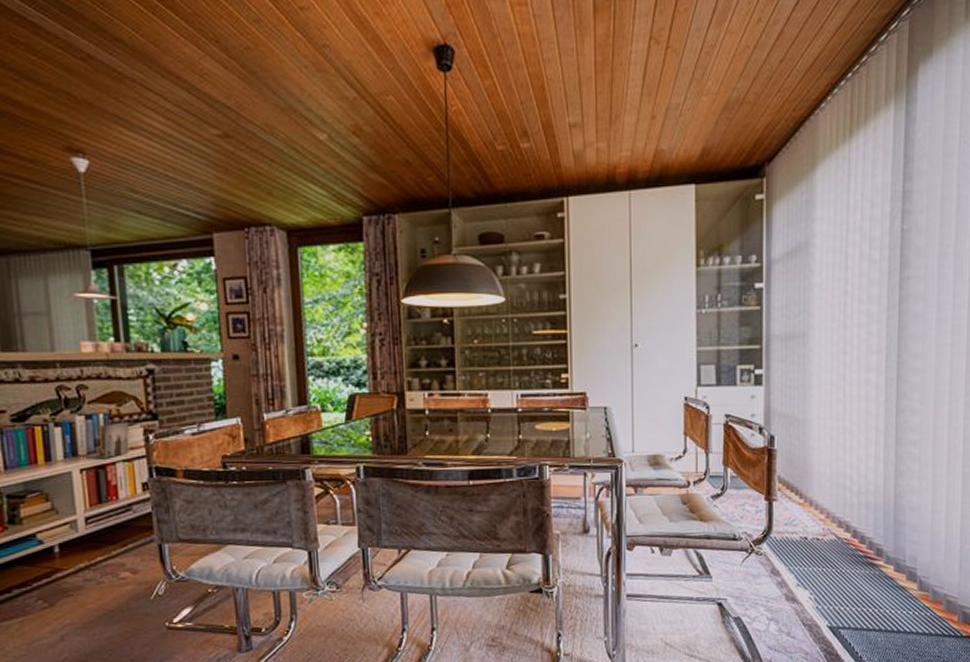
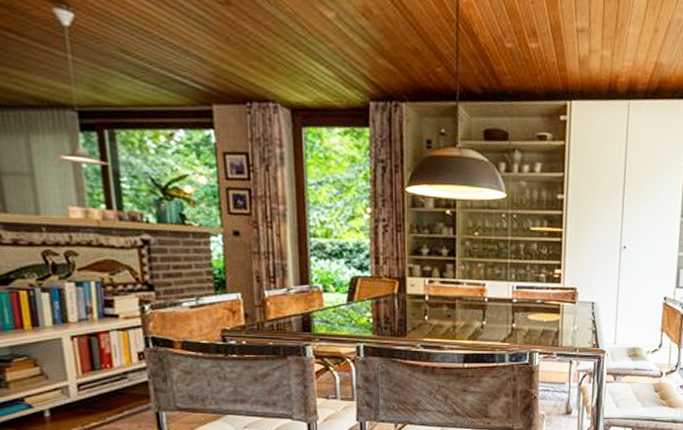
bookend: present [82,422,129,460] -> none [73,291,124,327]

